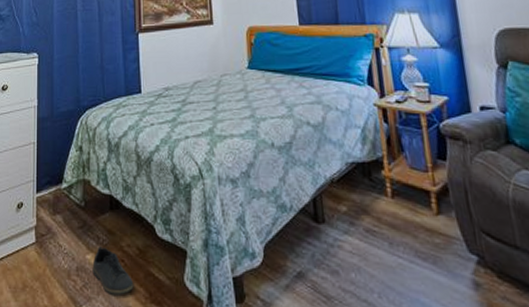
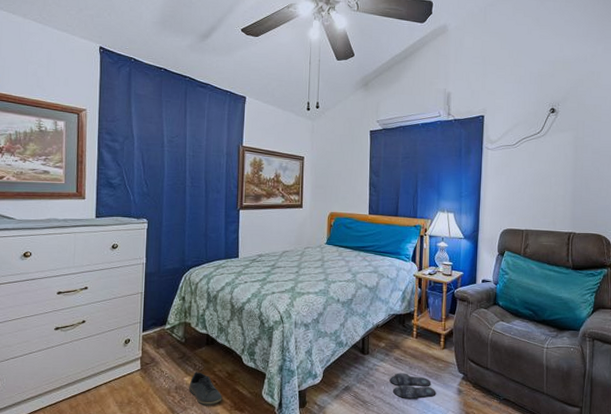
slippers: none [361,252,439,296] -> present [389,373,436,399]

